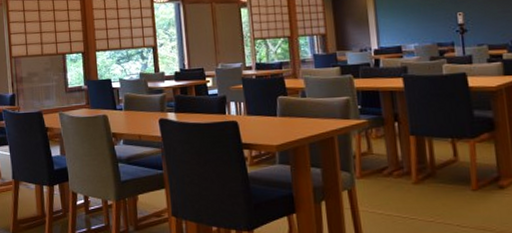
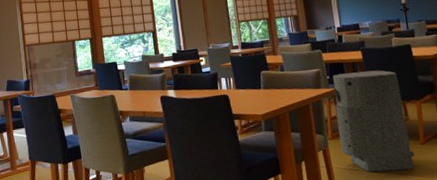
air purifier: none [365,101,464,219] -> present [333,70,415,172]

